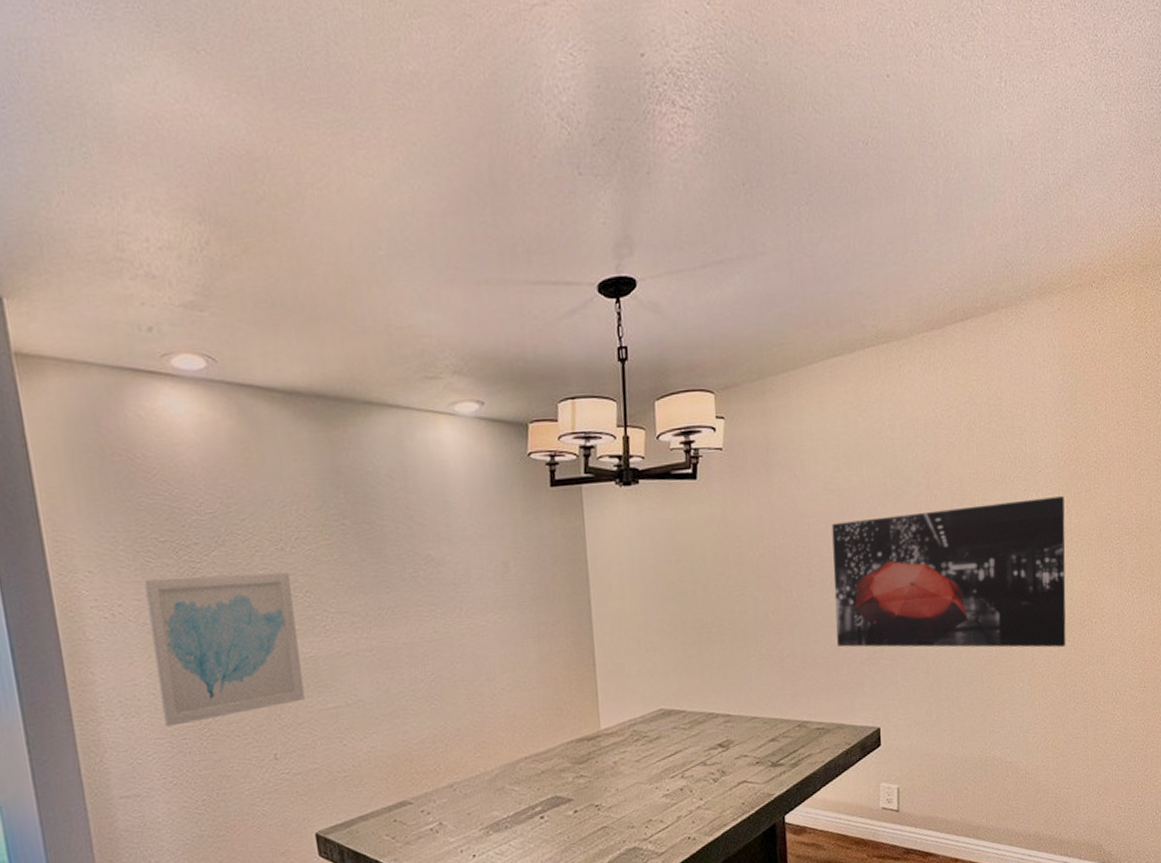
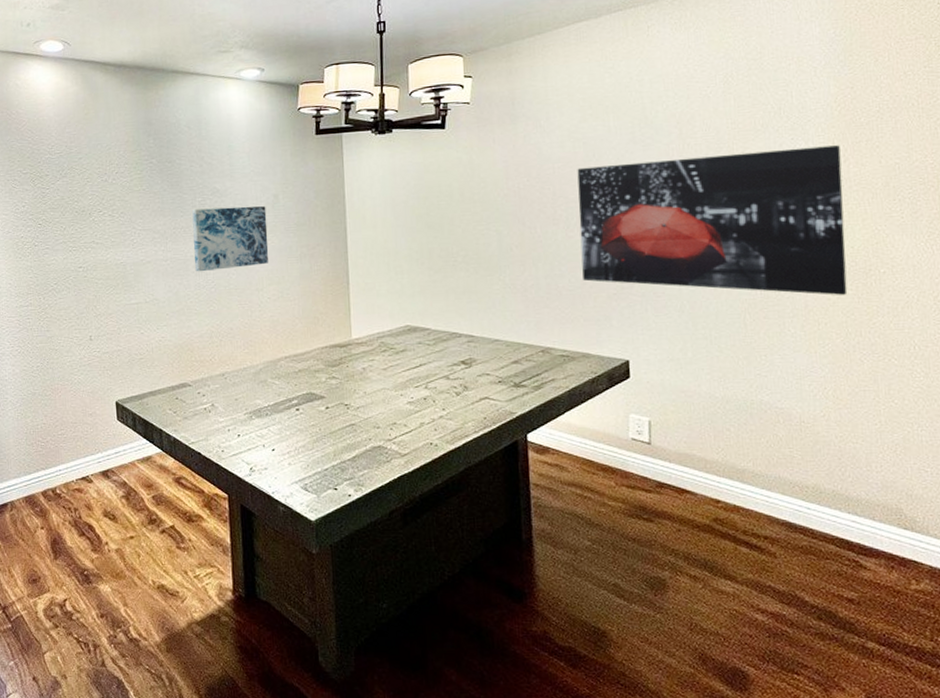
wall art: present [144,571,305,727] -> none [11,197,115,309]
wall art: none [401,577,500,663] -> present [192,206,269,272]

